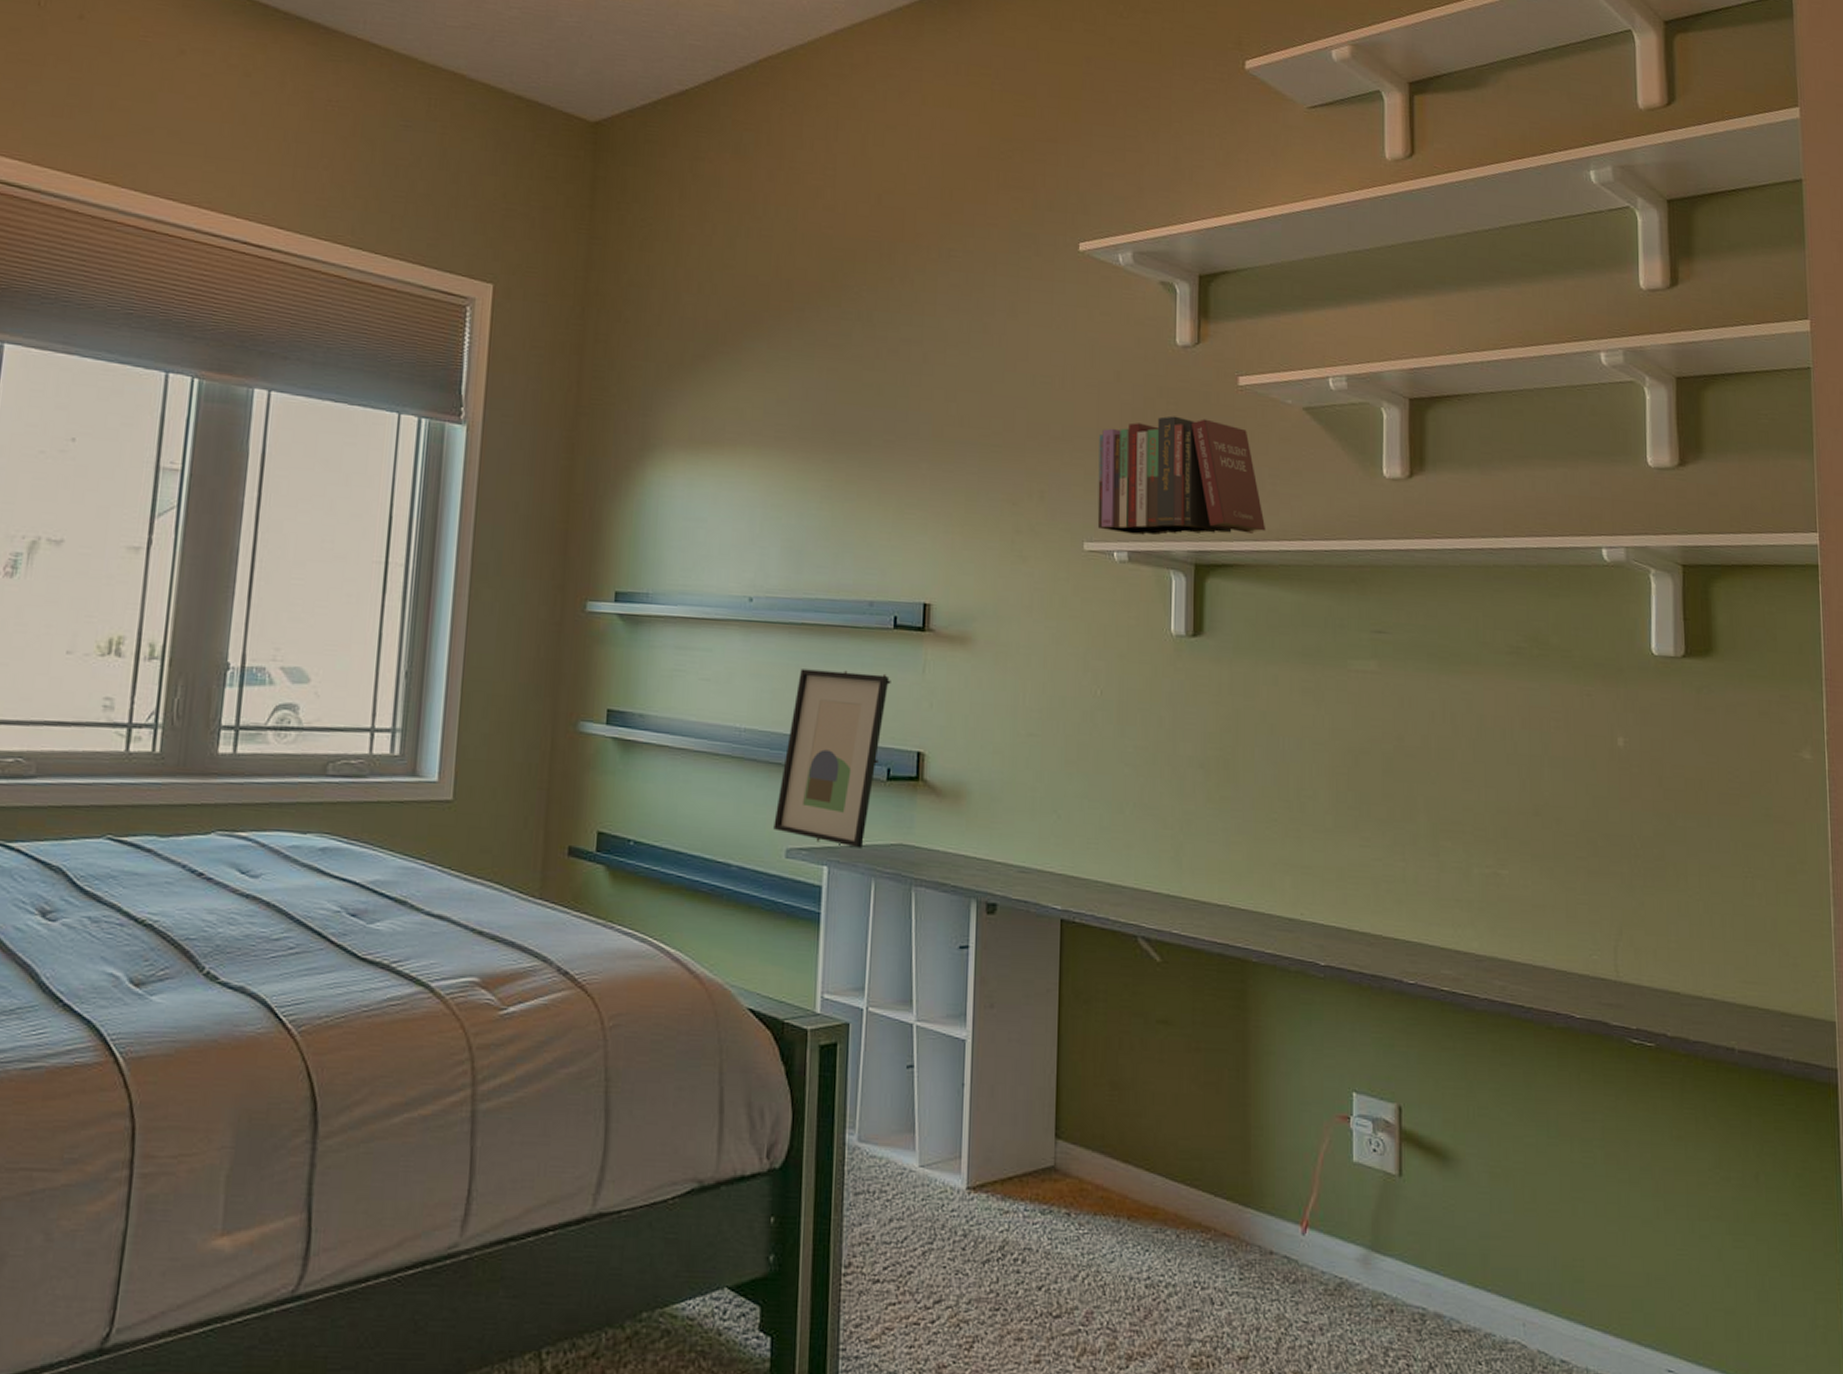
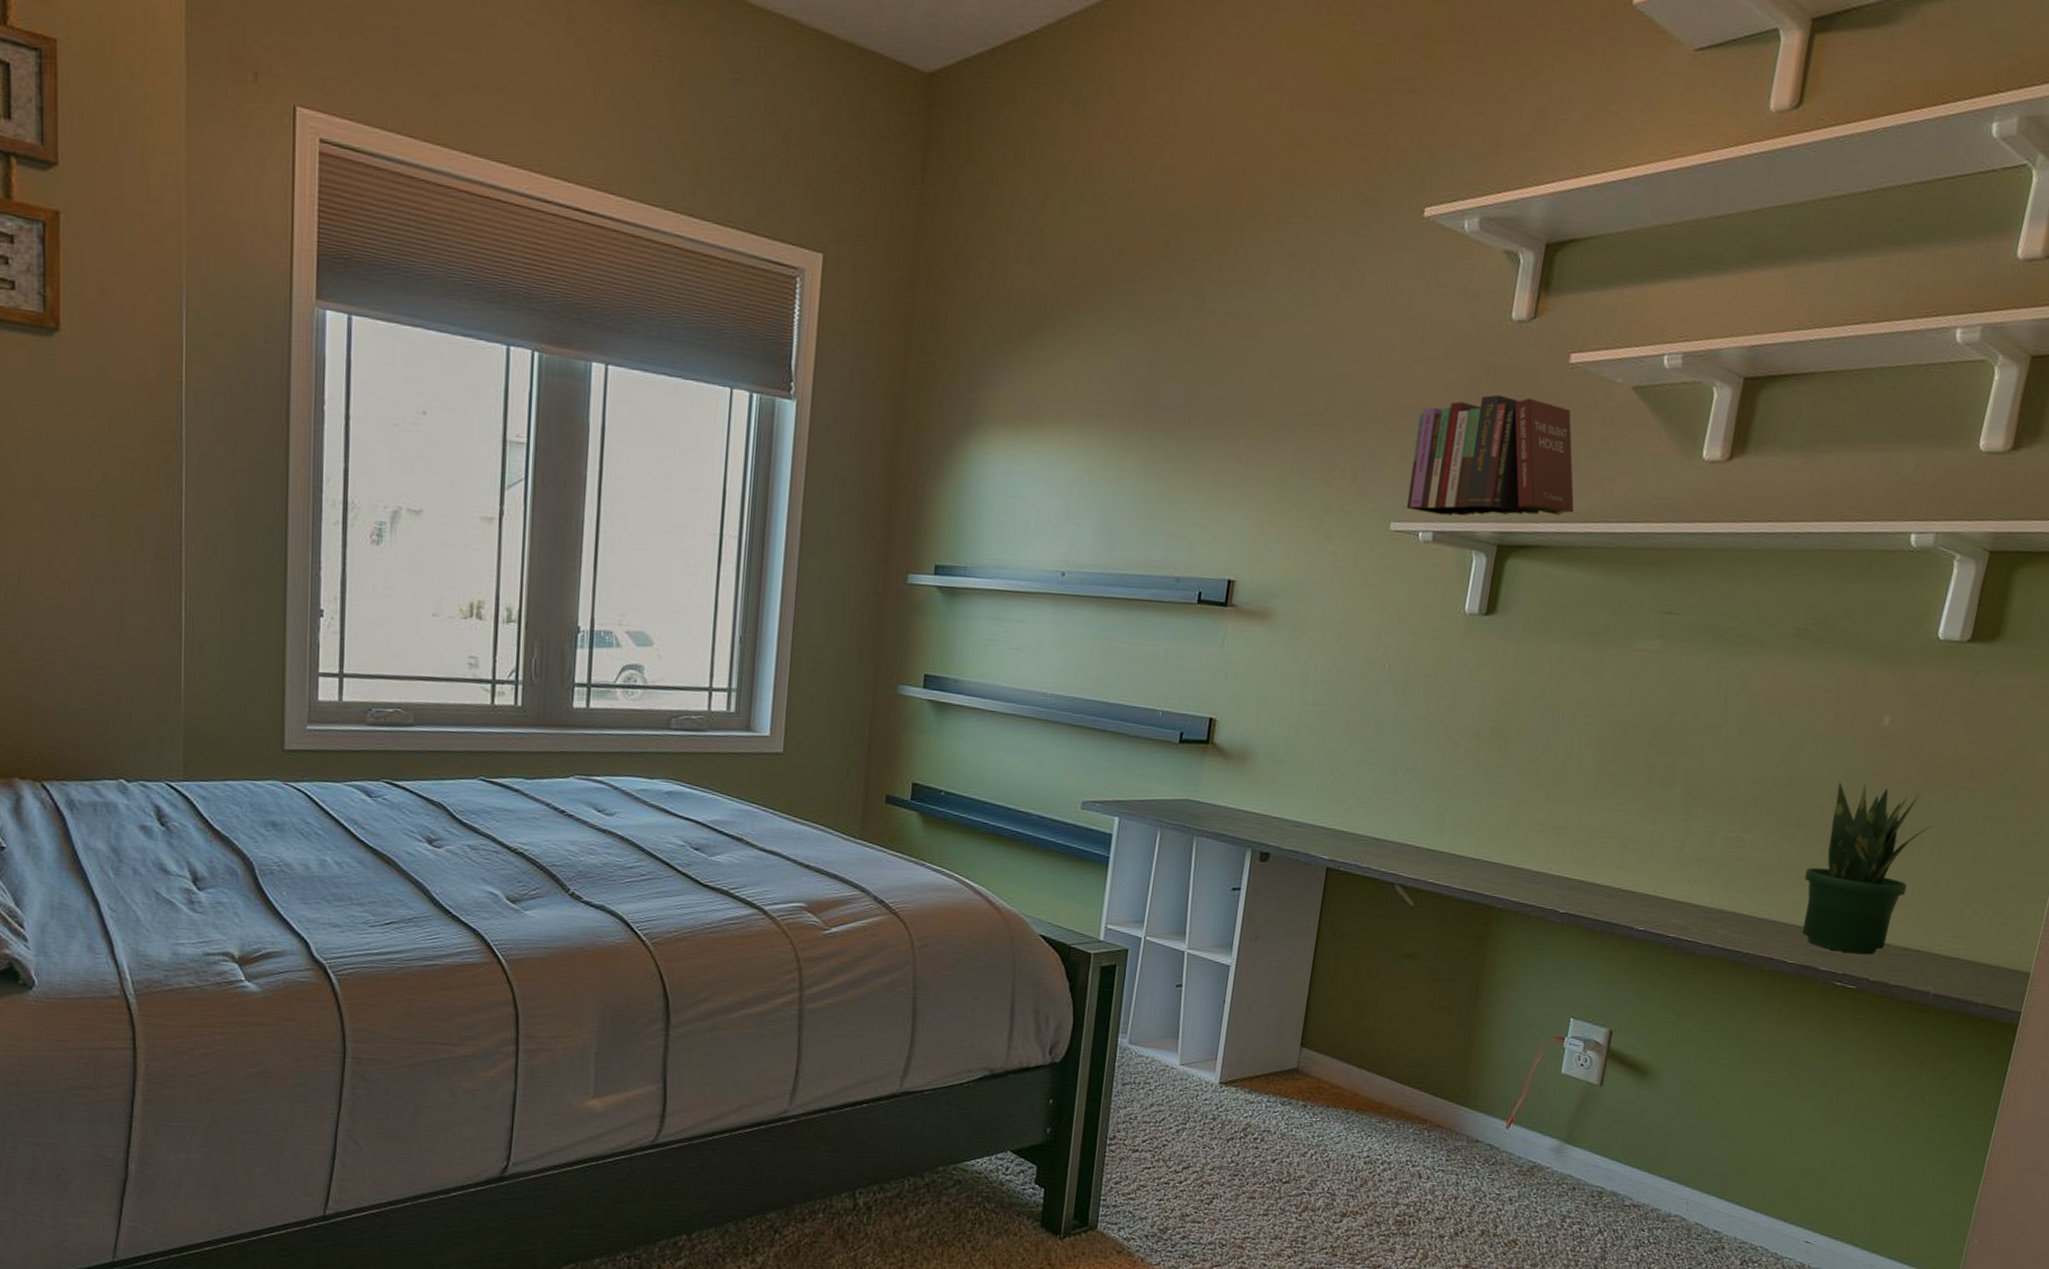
picture frame: present [773,669,891,848] -> none [1072,640,1191,802]
planter: none [1573,809,1693,1006] -> present [1802,782,1932,955]

